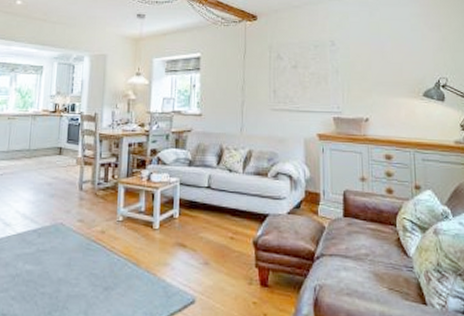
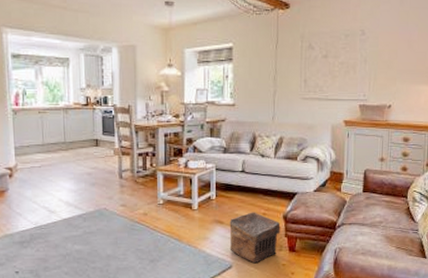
pouch: none [192,235,250,299] -> present [229,212,281,264]

